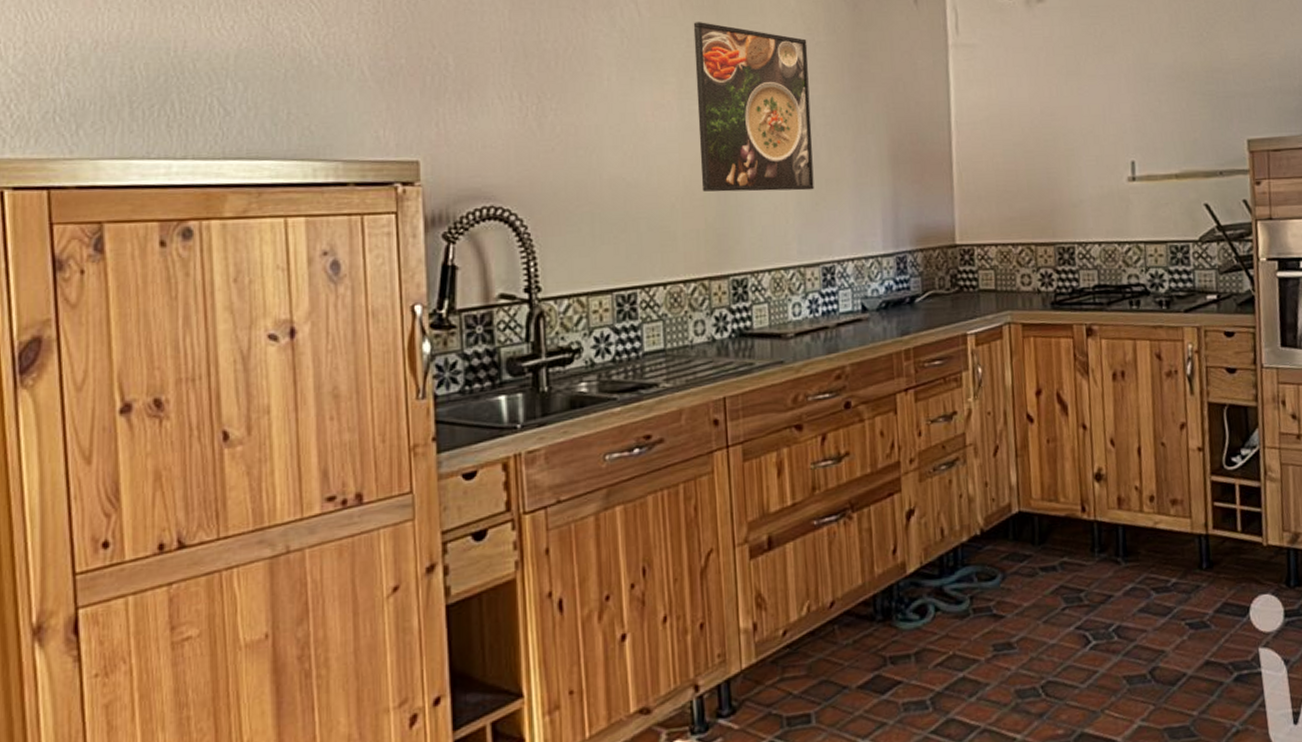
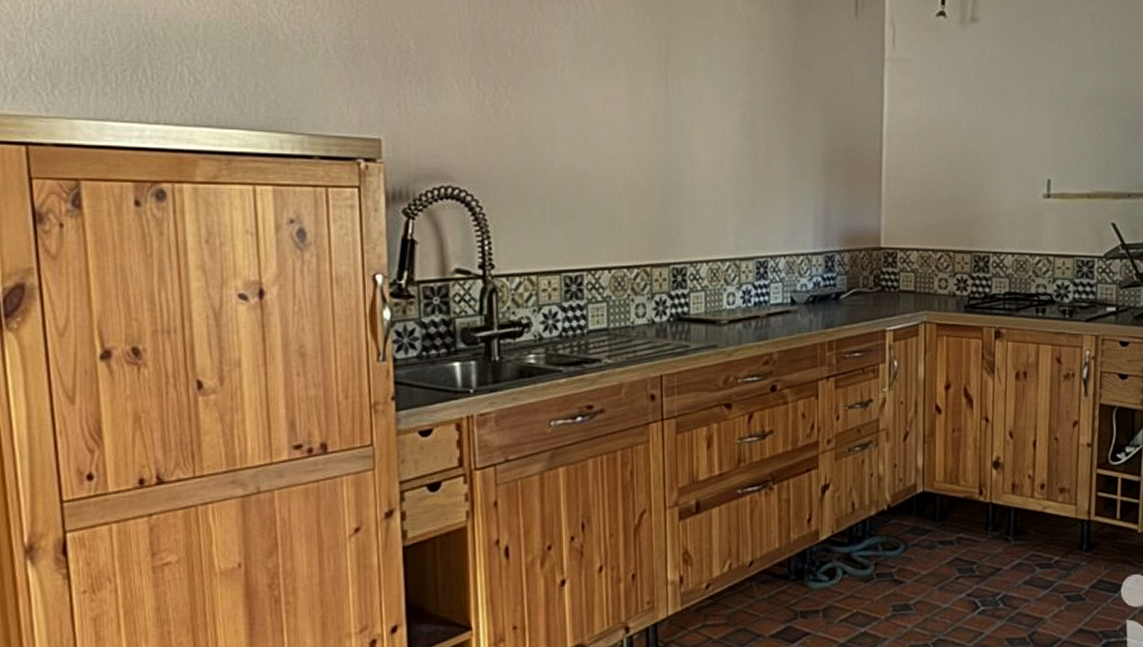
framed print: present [693,22,814,192] -> none [644,21,753,189]

